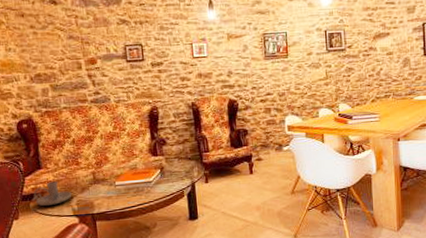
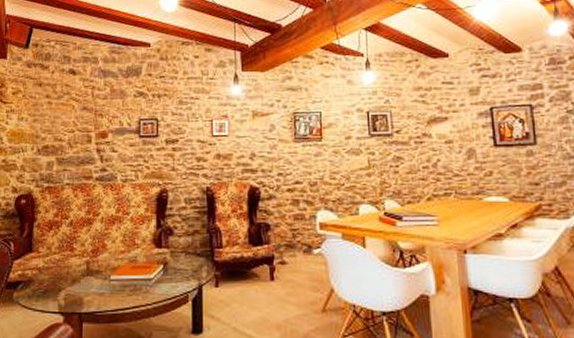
candle holder: present [33,181,72,206] -> none [19,268,61,297]

